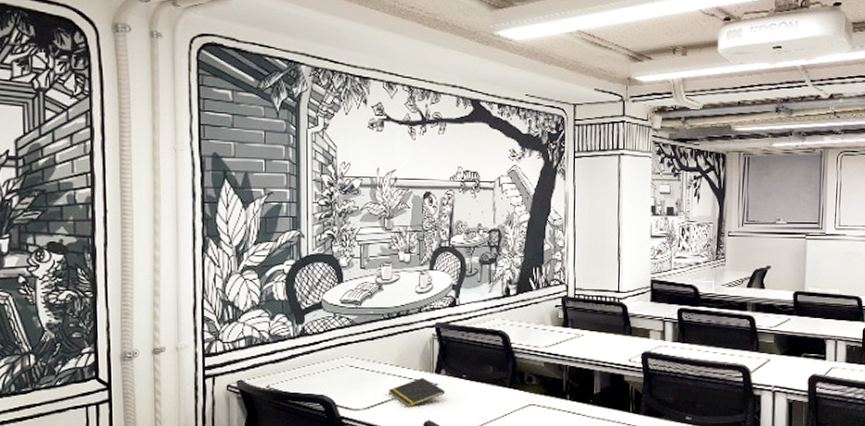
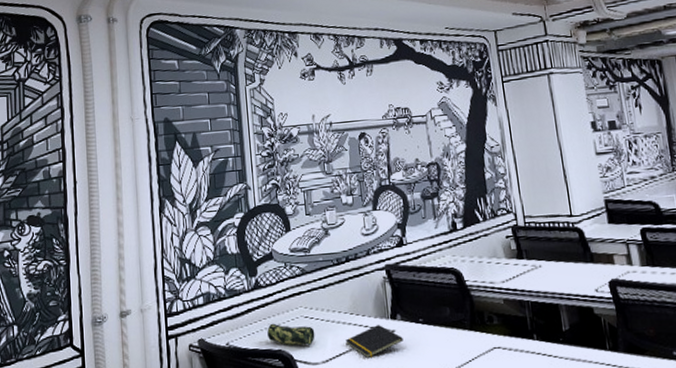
pencil case: none [310,370,359,392] -> present [267,323,315,346]

